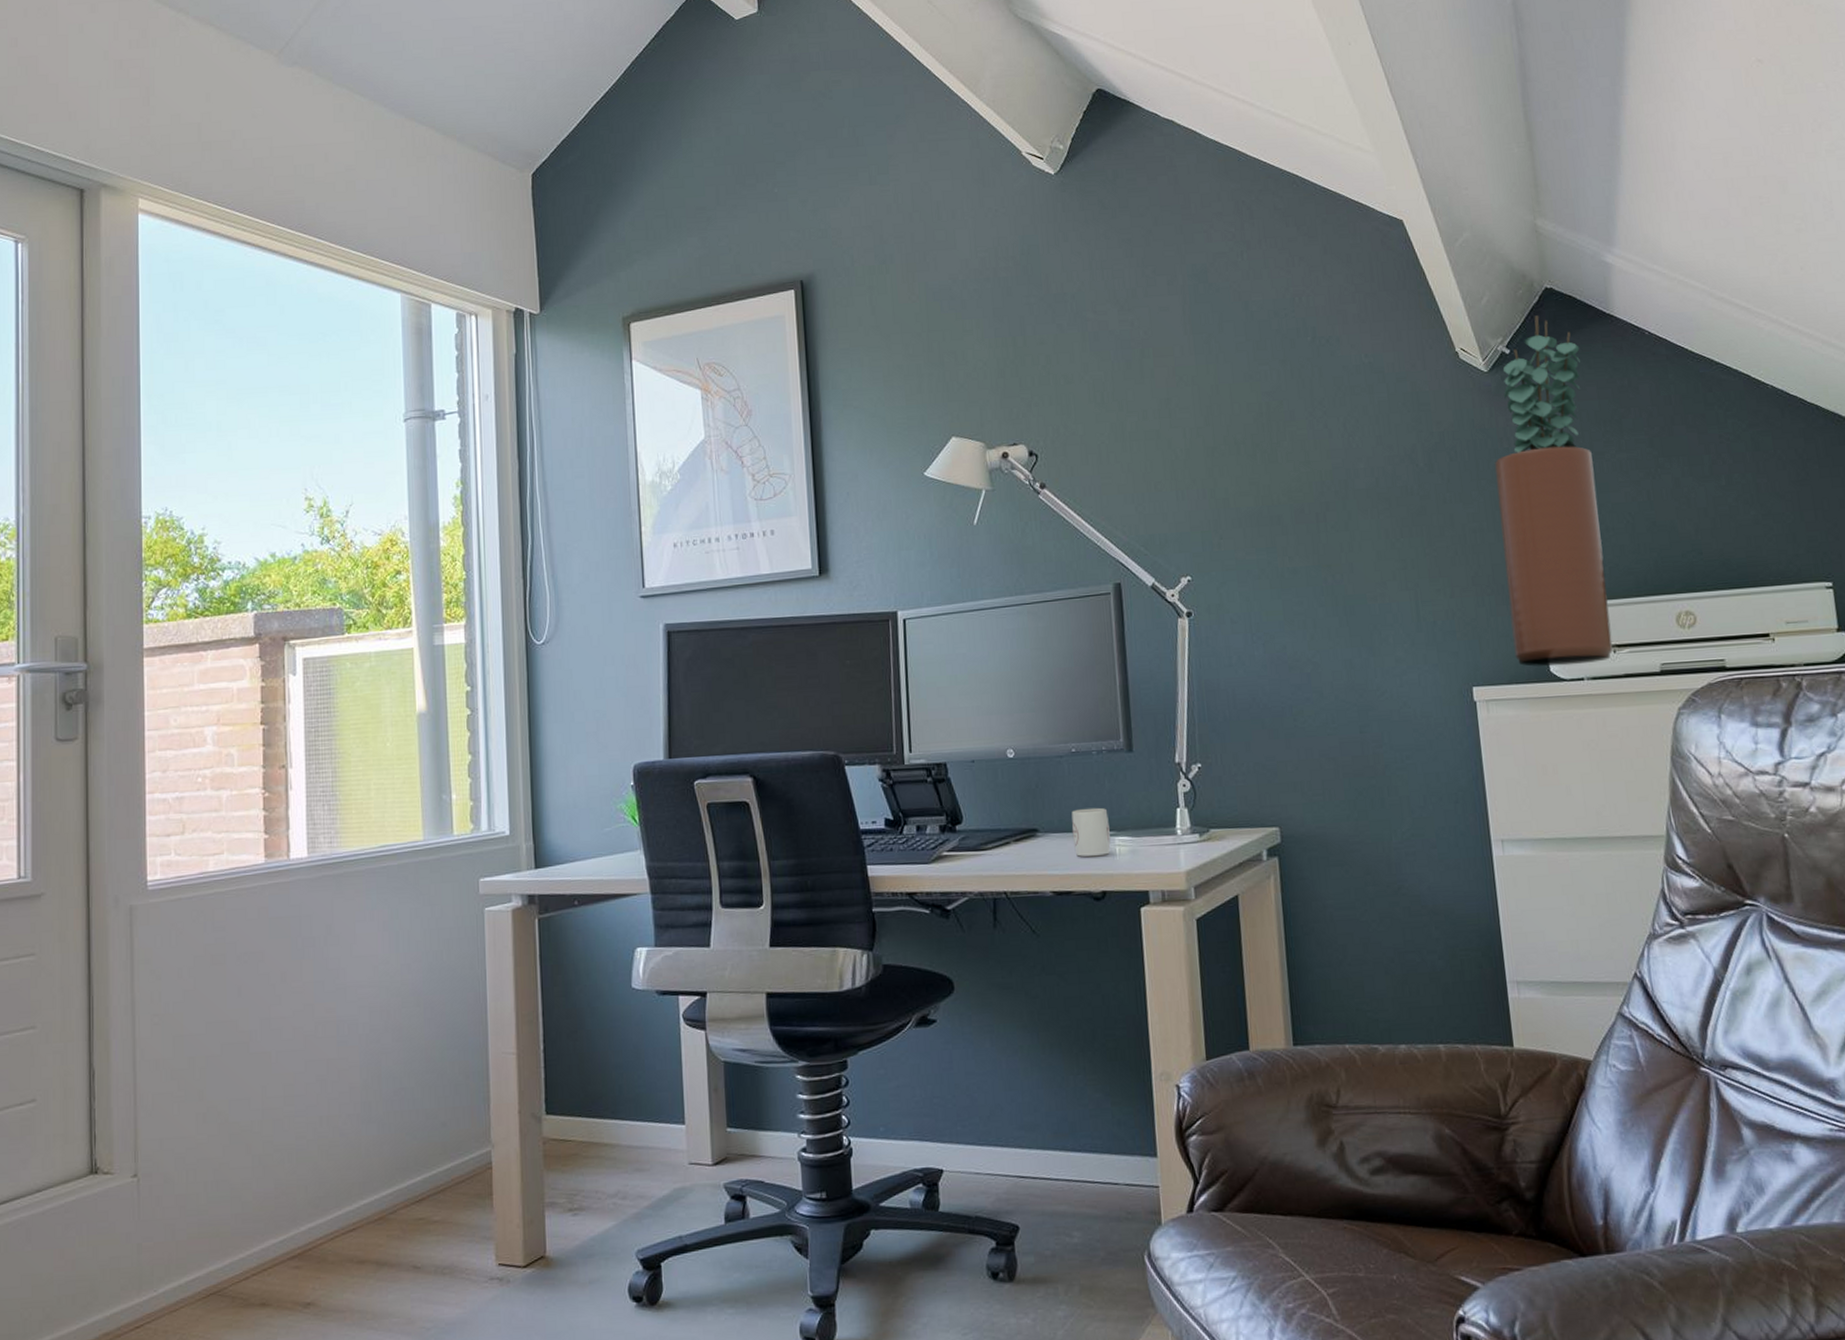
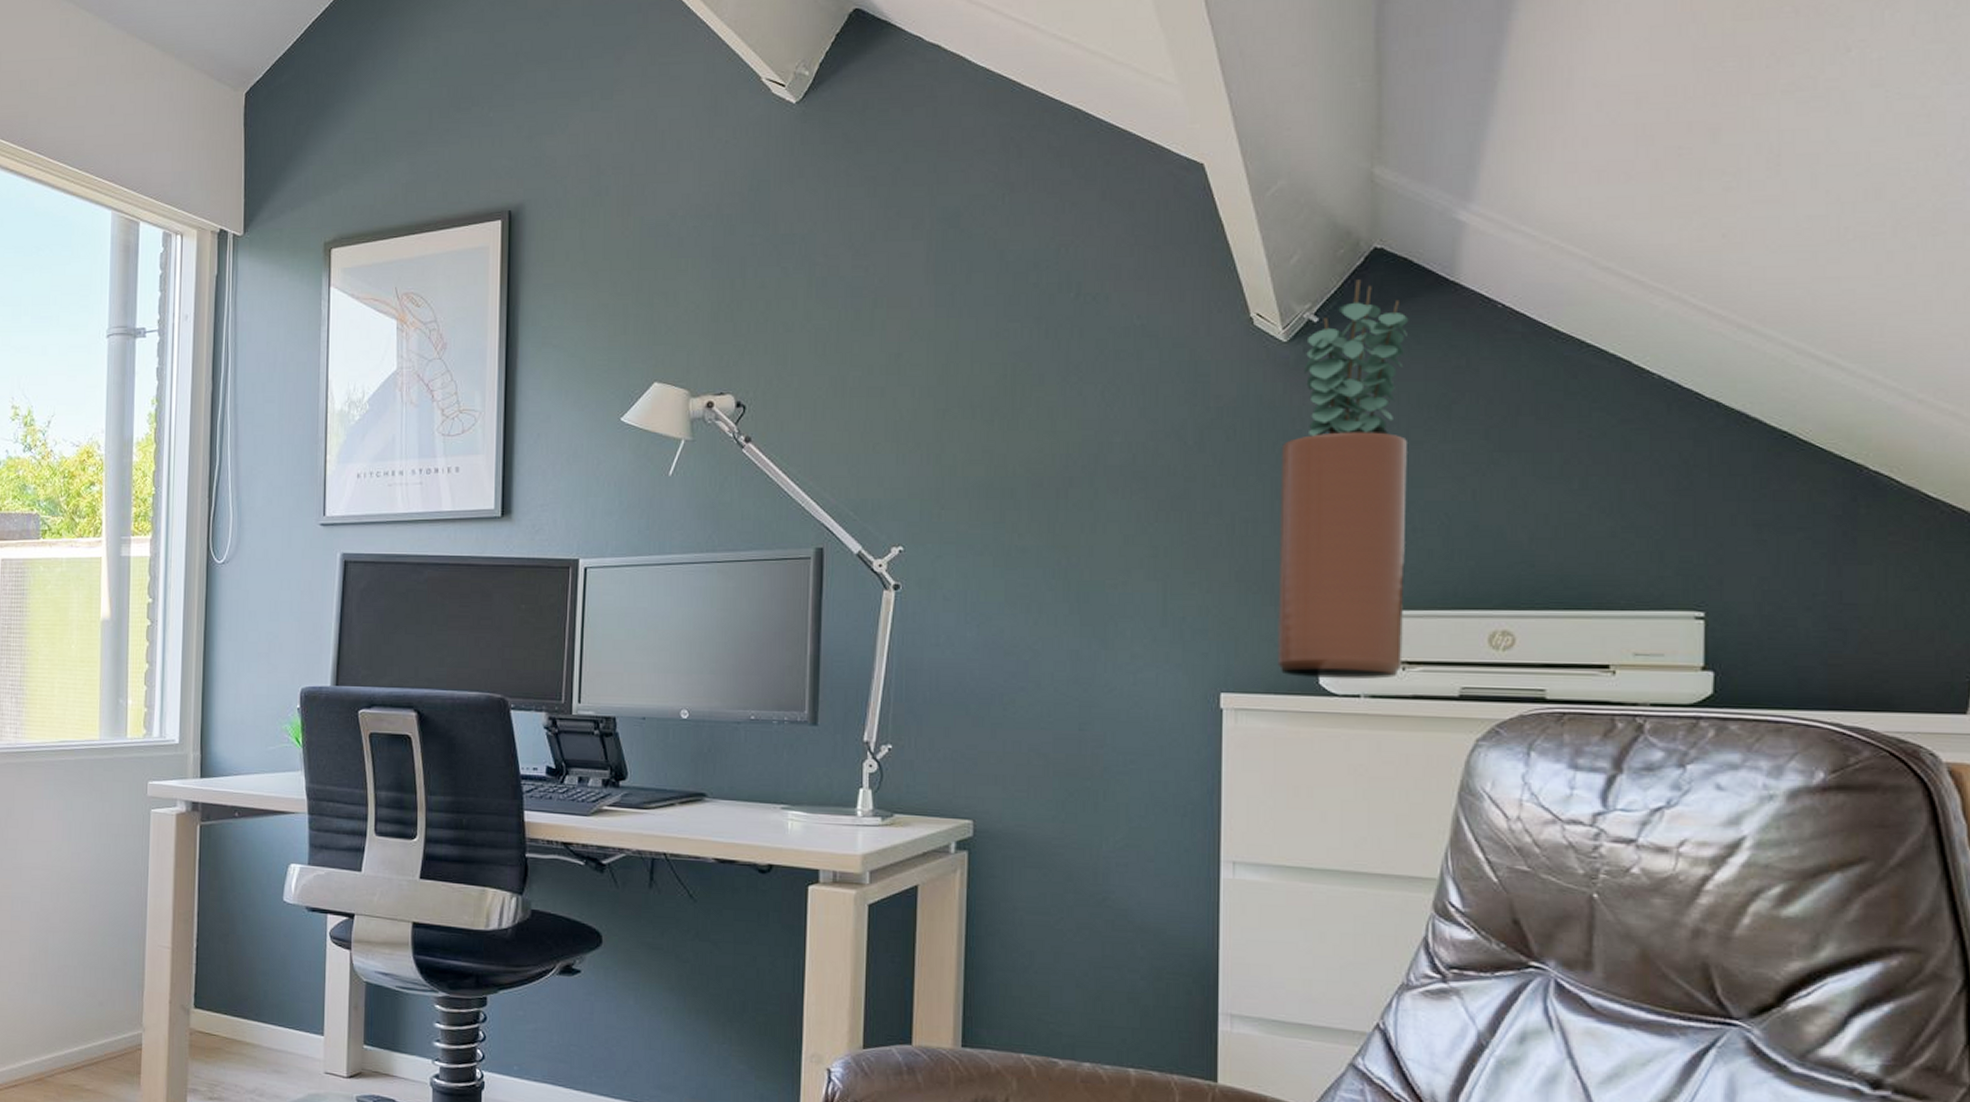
mug: present [1071,807,1111,859] -> none [742,778,783,830]

